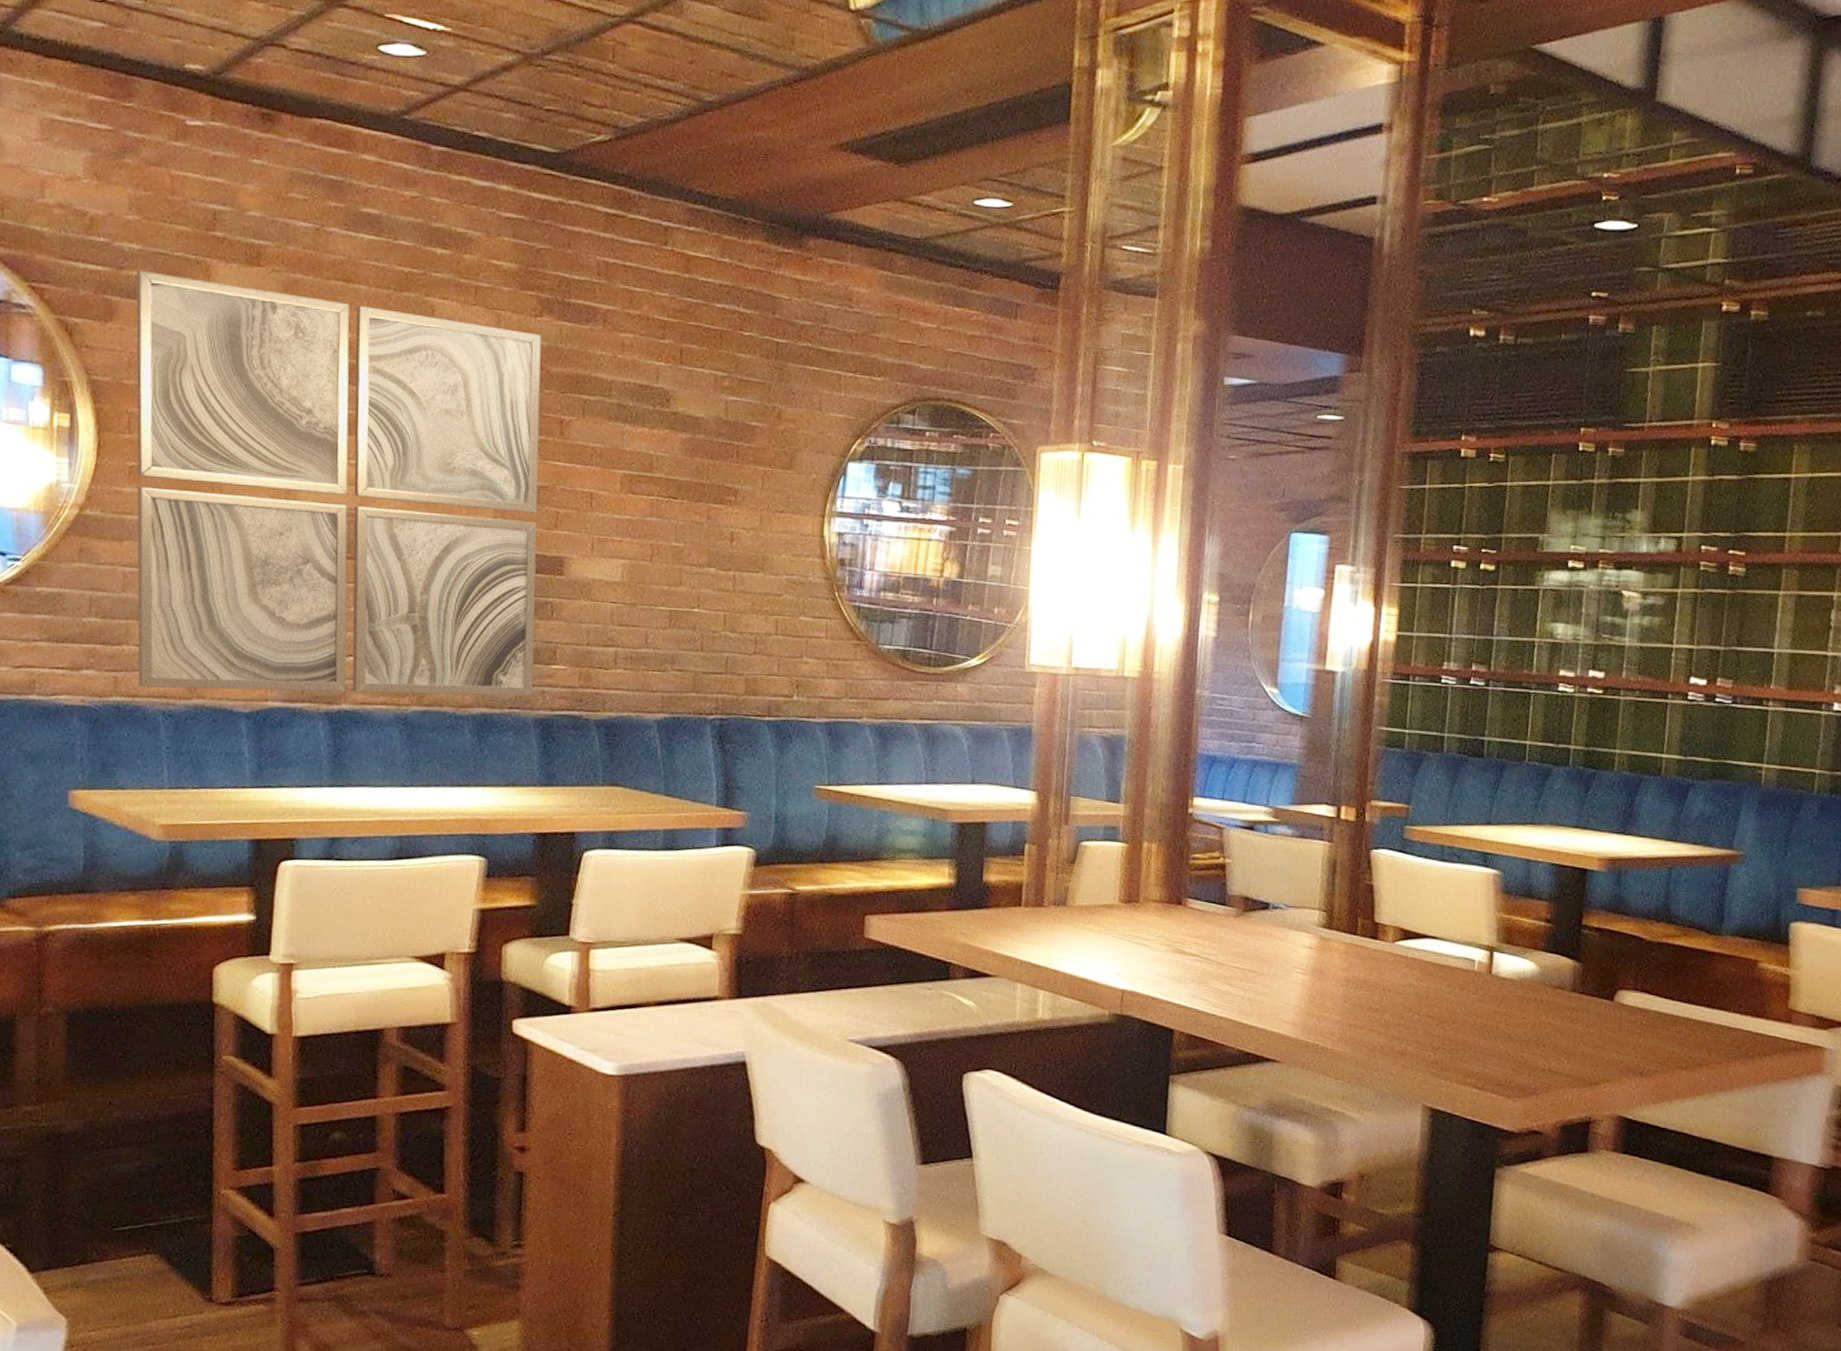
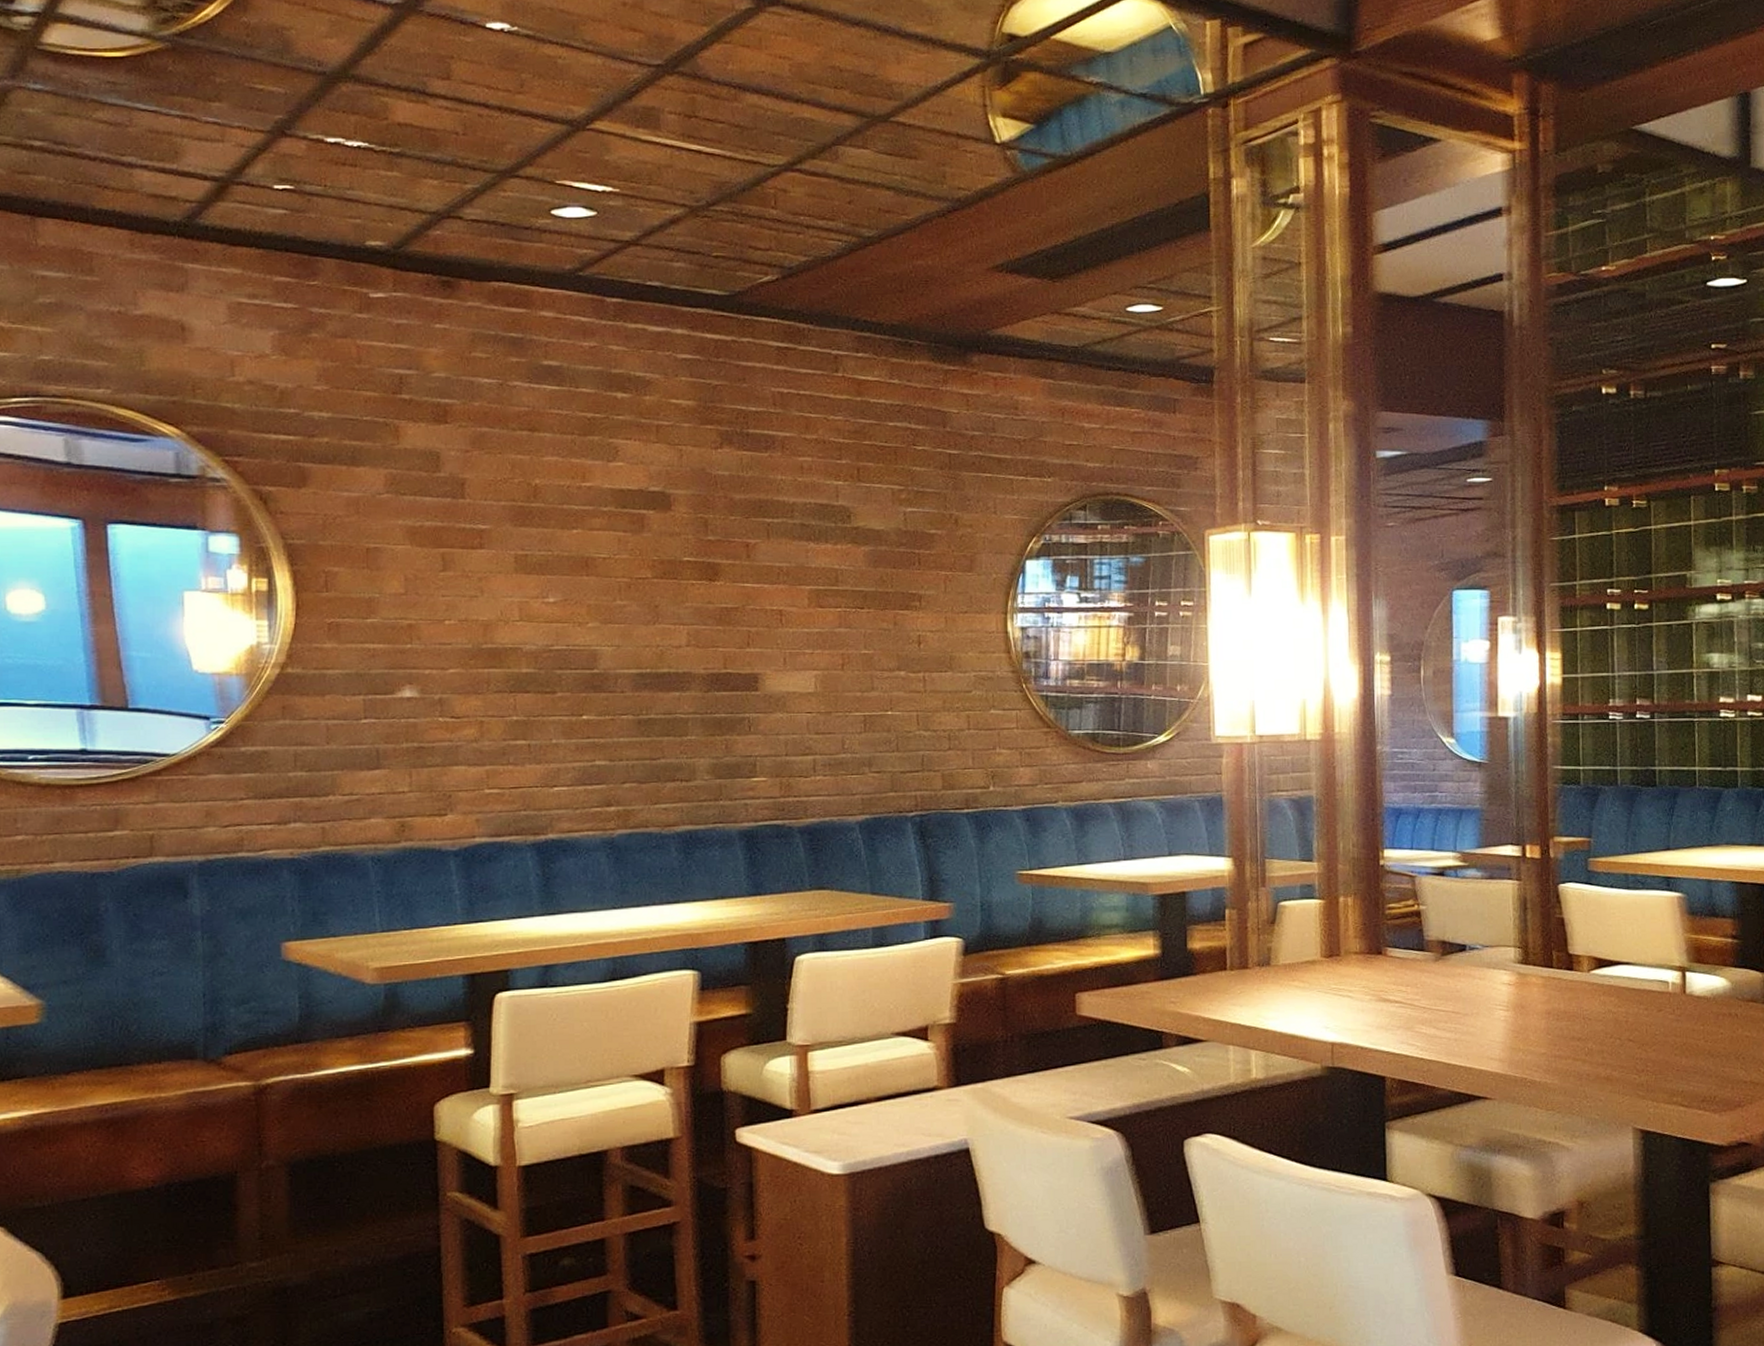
wall art: present [136,269,541,697] -> none [327,436,737,836]

